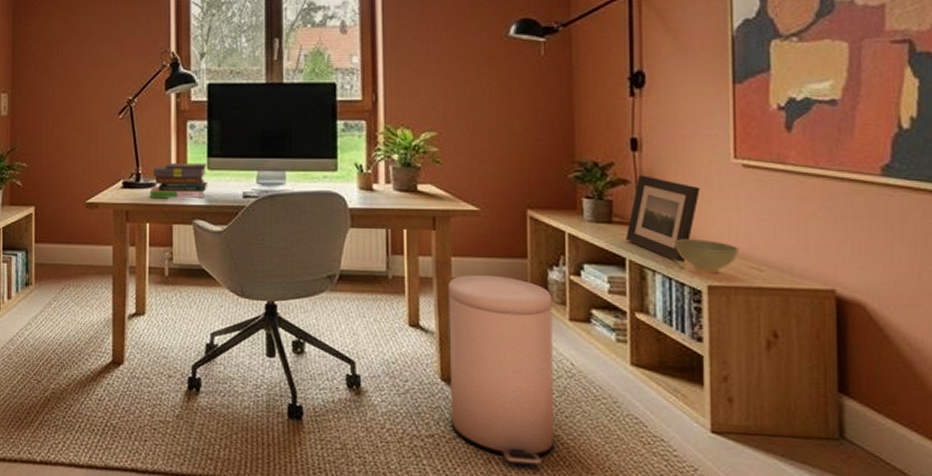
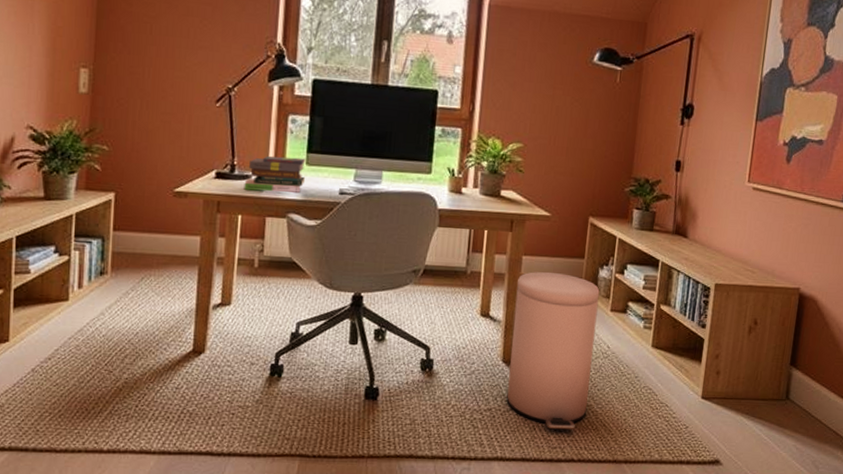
picture frame: present [626,174,700,262] -> none [662,191,721,265]
bowl: present [673,239,740,274] -> none [695,246,742,275]

